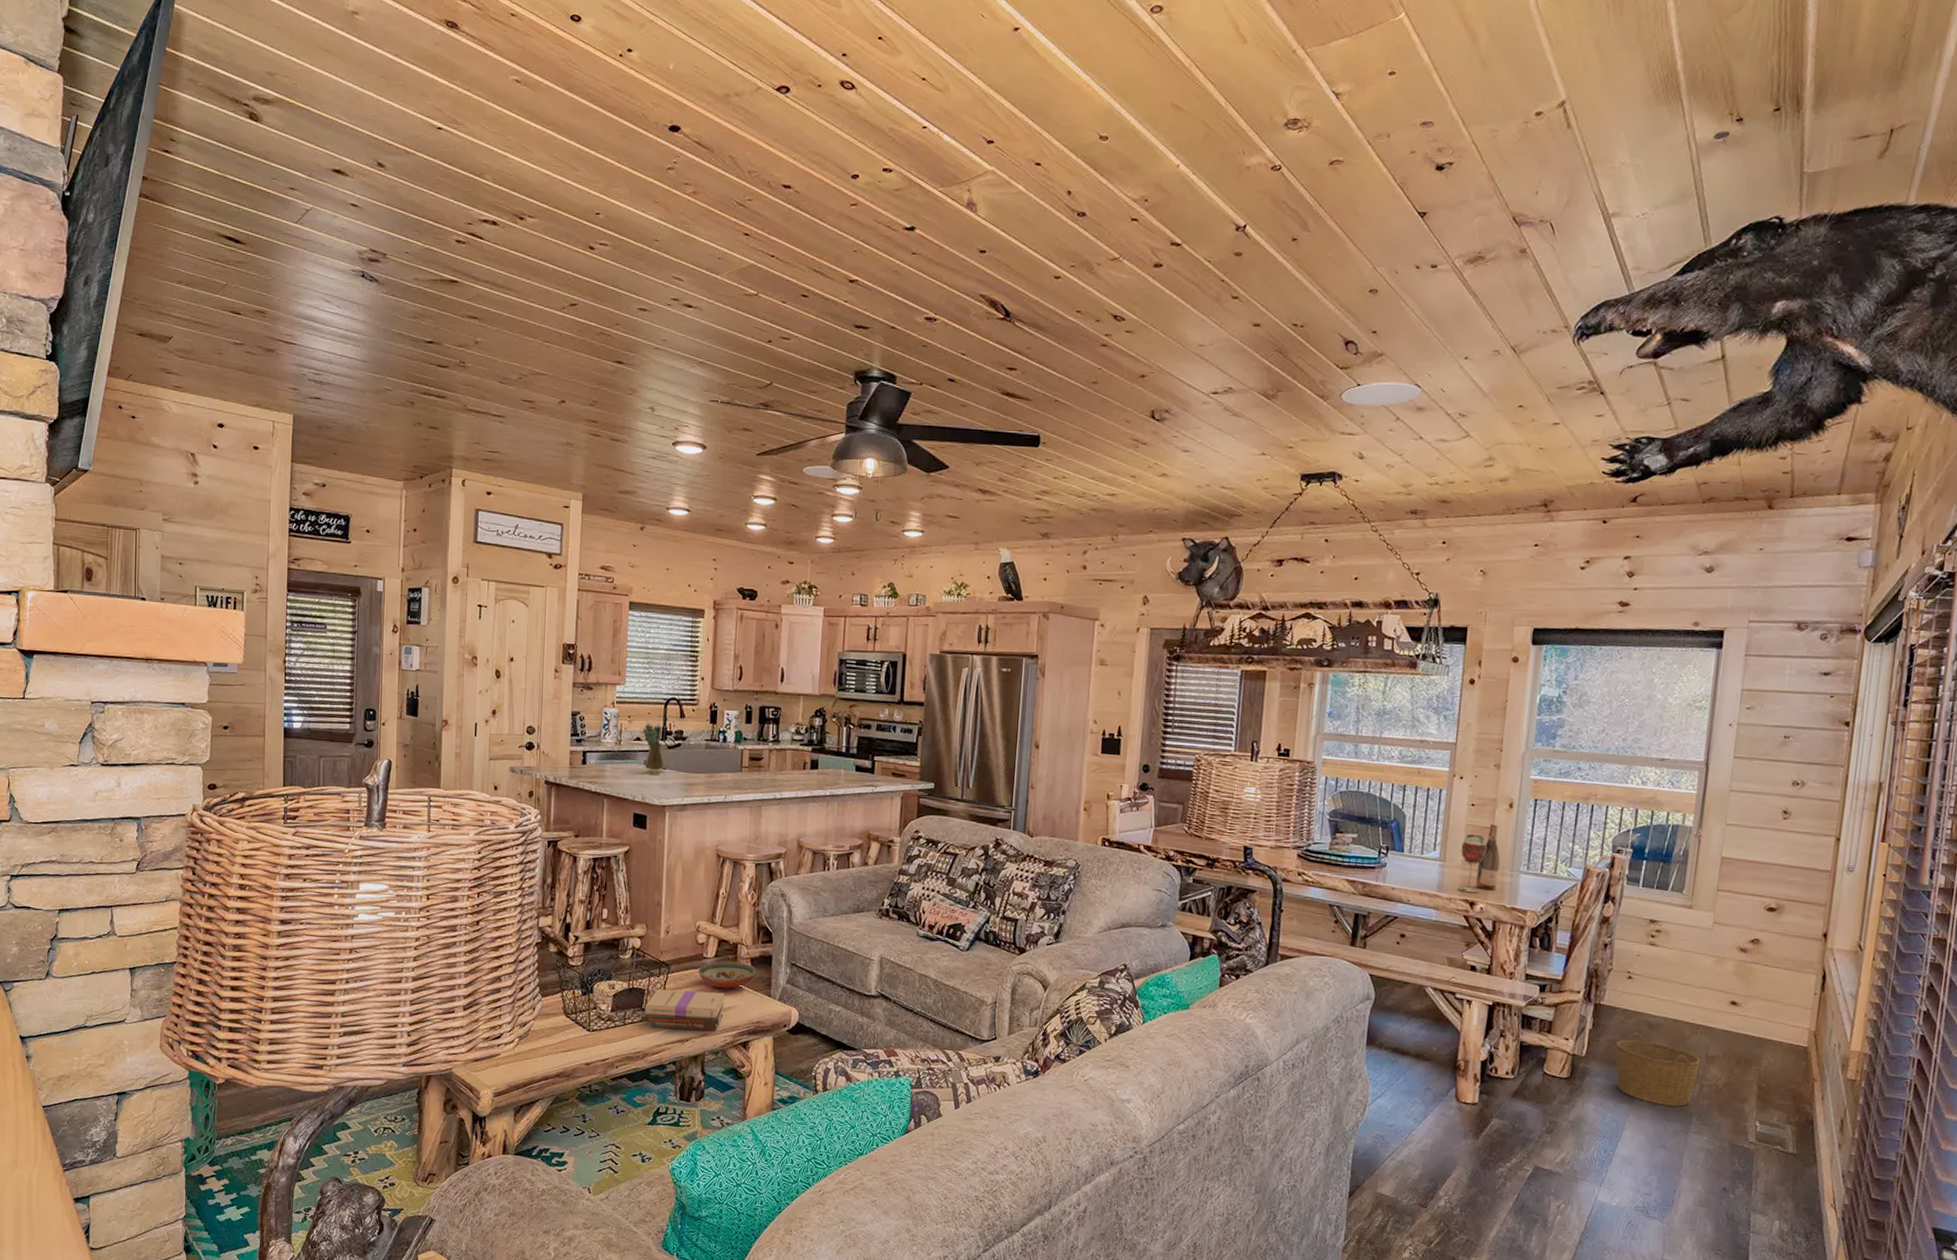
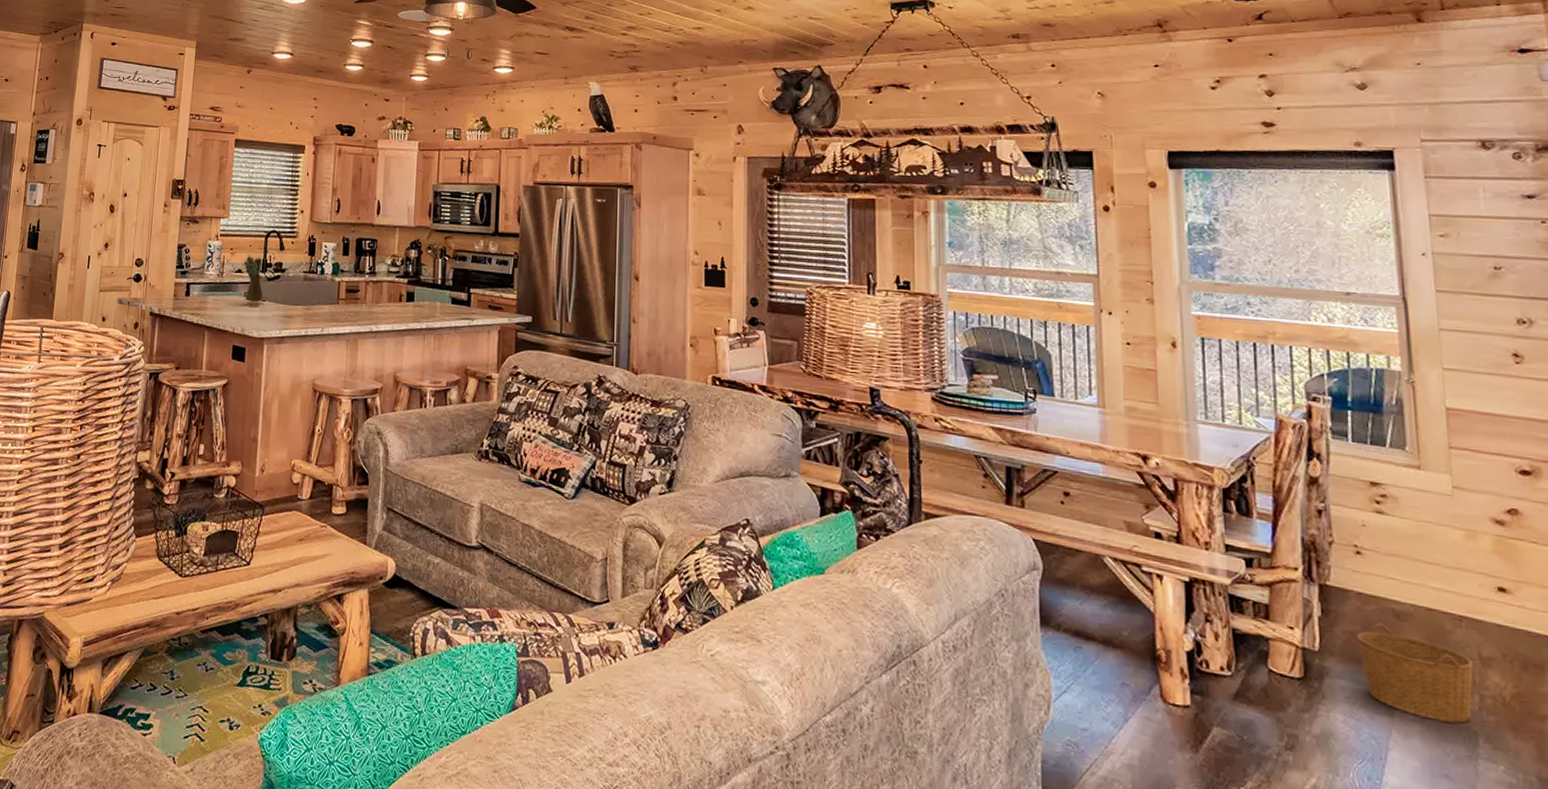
books: present [640,988,725,1031] -> none [233,531,319,582]
decorative bowl: present [697,961,756,989] -> none [292,503,352,535]
wineglass: present [1458,833,1487,894] -> none [1122,376,1154,446]
wine bottle: present [1475,824,1501,891] -> none [1144,366,1173,443]

